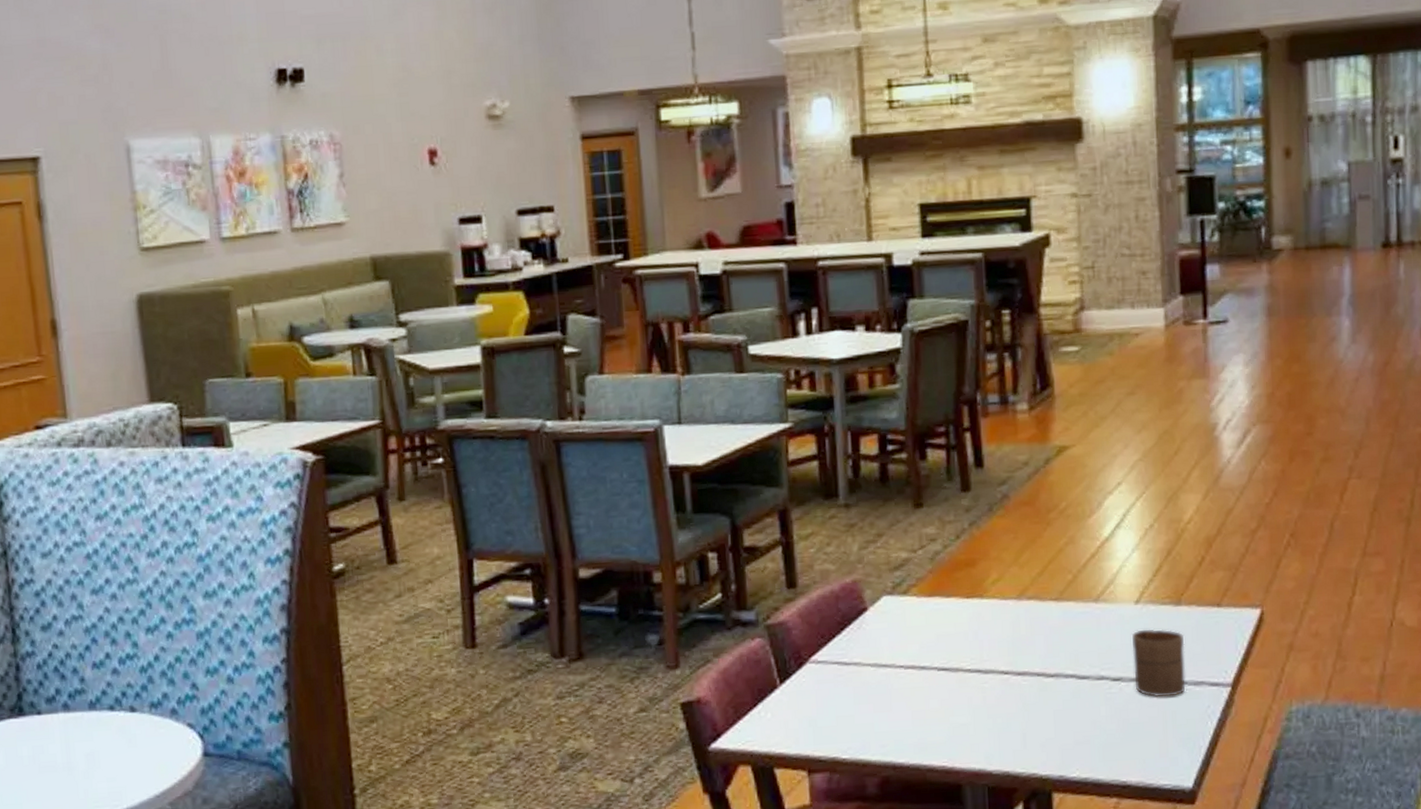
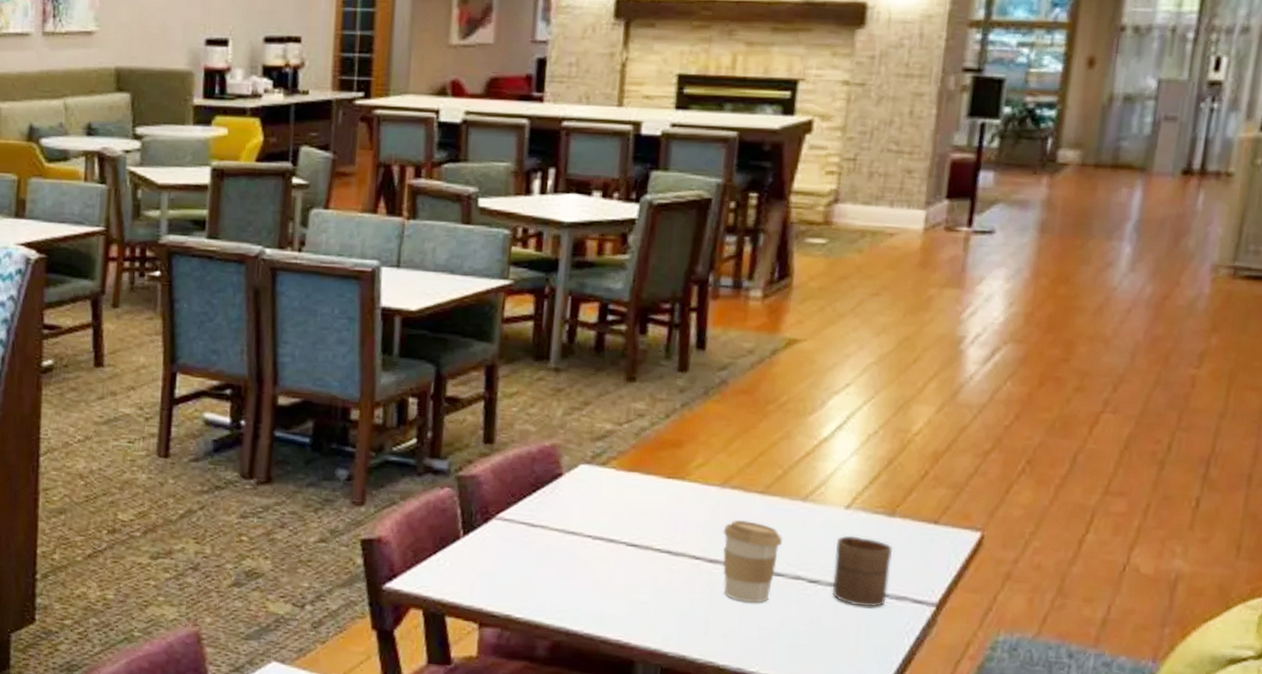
coffee cup: none [1026,628,1083,709] -> present [722,519,783,603]

